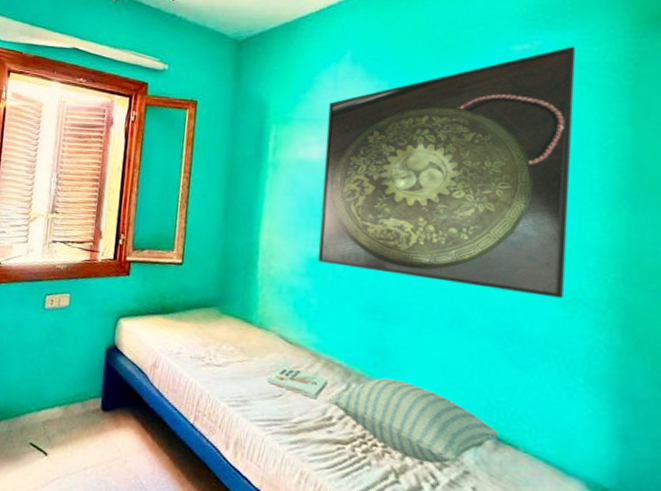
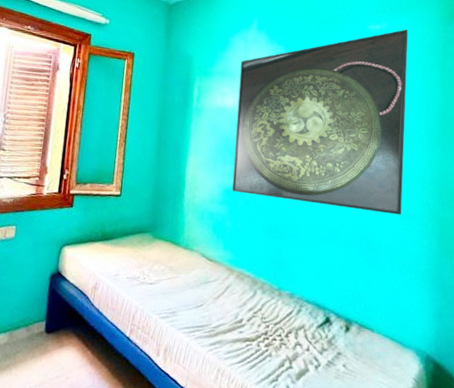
book: present [267,365,328,400] -> none [191,279,239,306]
pillow: present [329,378,499,464] -> none [240,284,361,350]

